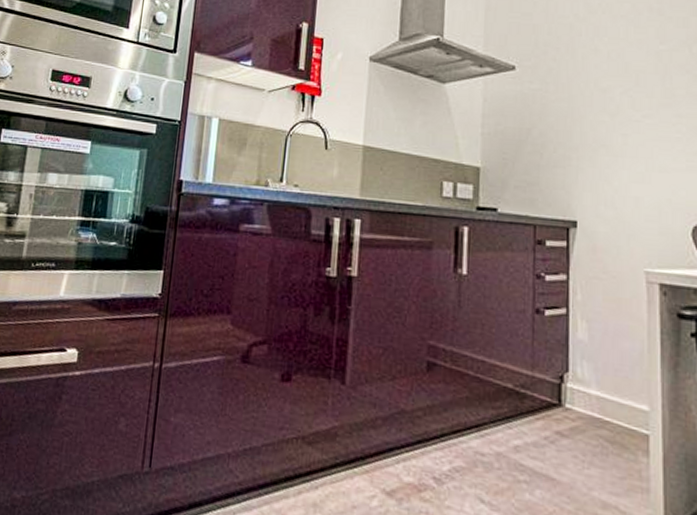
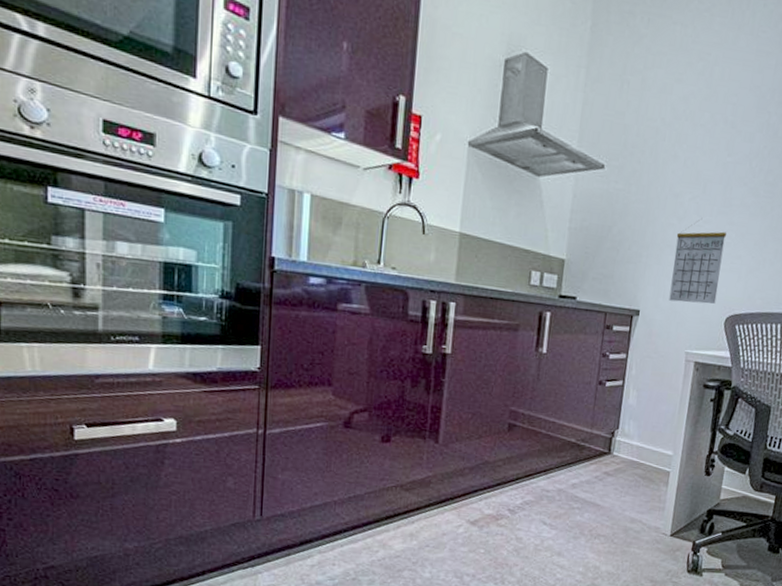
calendar: none [610,112,676,211] -> present [669,217,727,304]

